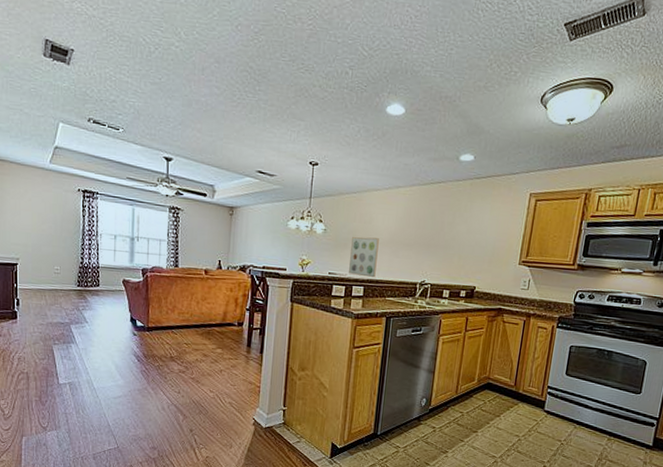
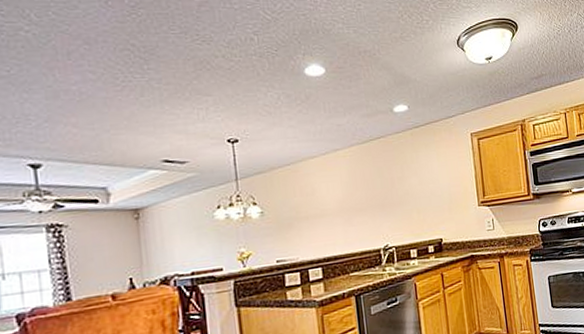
wall art: present [349,237,379,278] -> none [296,209,332,257]

